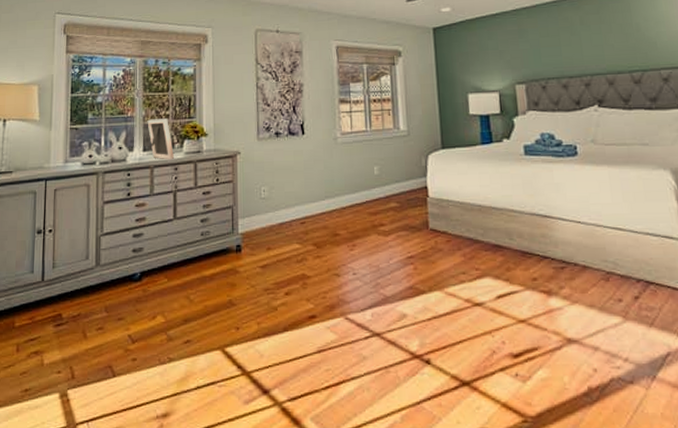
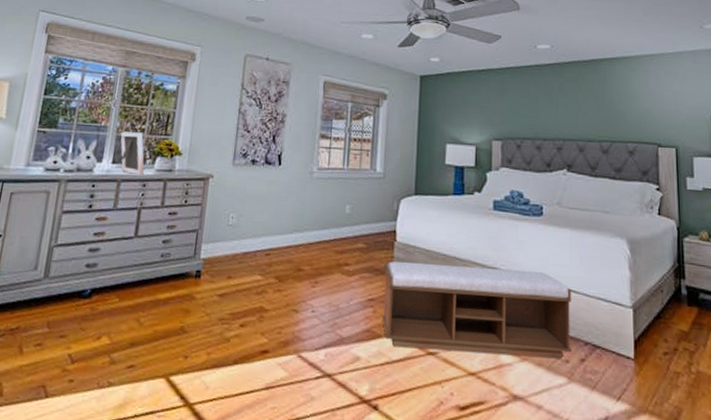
bench: none [420,212,624,301] -> present [382,261,571,359]

